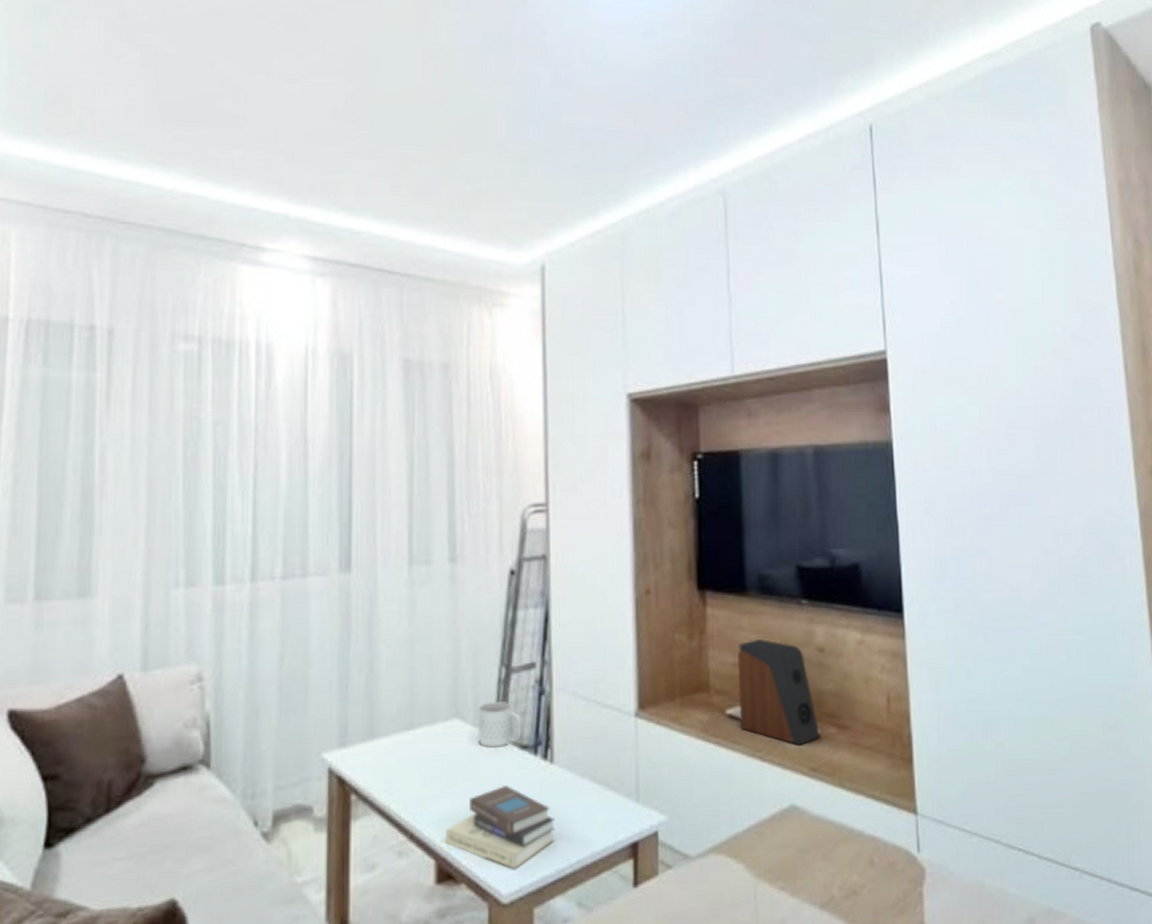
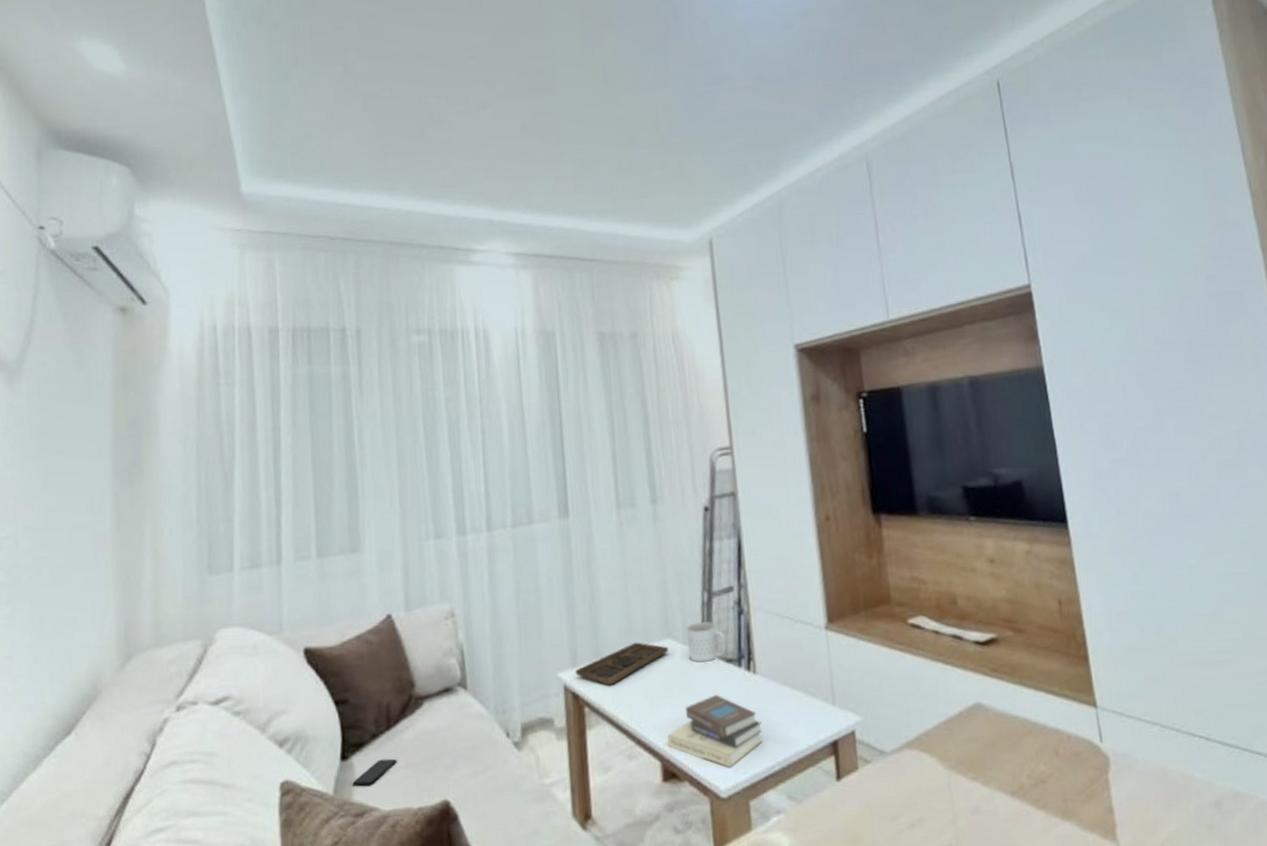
smartphone: none [56,848,116,880] -> present [352,758,397,786]
decorative tray: none [343,721,456,771] -> present [575,642,669,686]
speaker: present [737,639,820,745] -> none [914,554,998,649]

